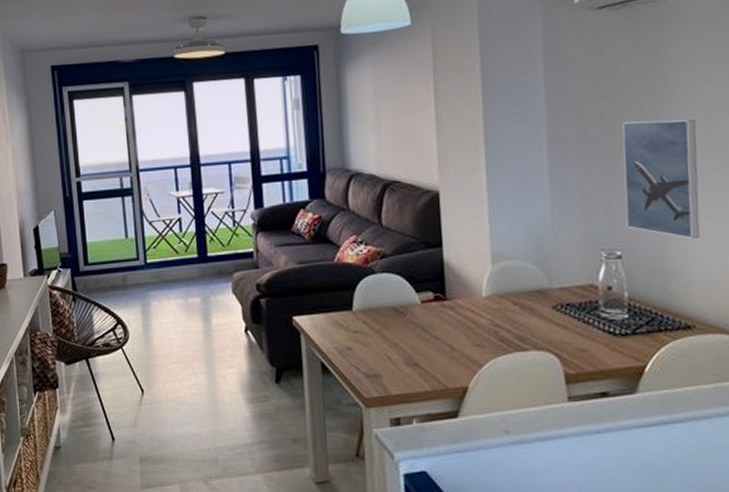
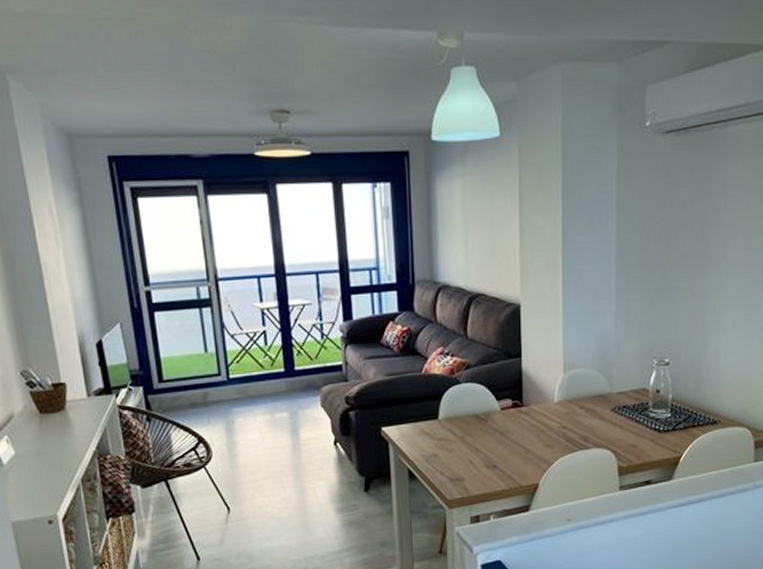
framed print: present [622,119,700,239] -> none [675,241,734,348]

